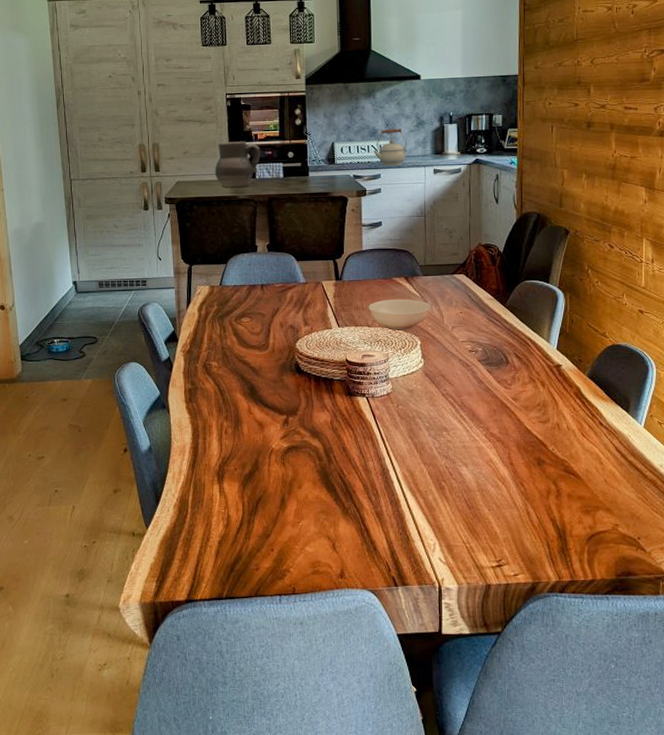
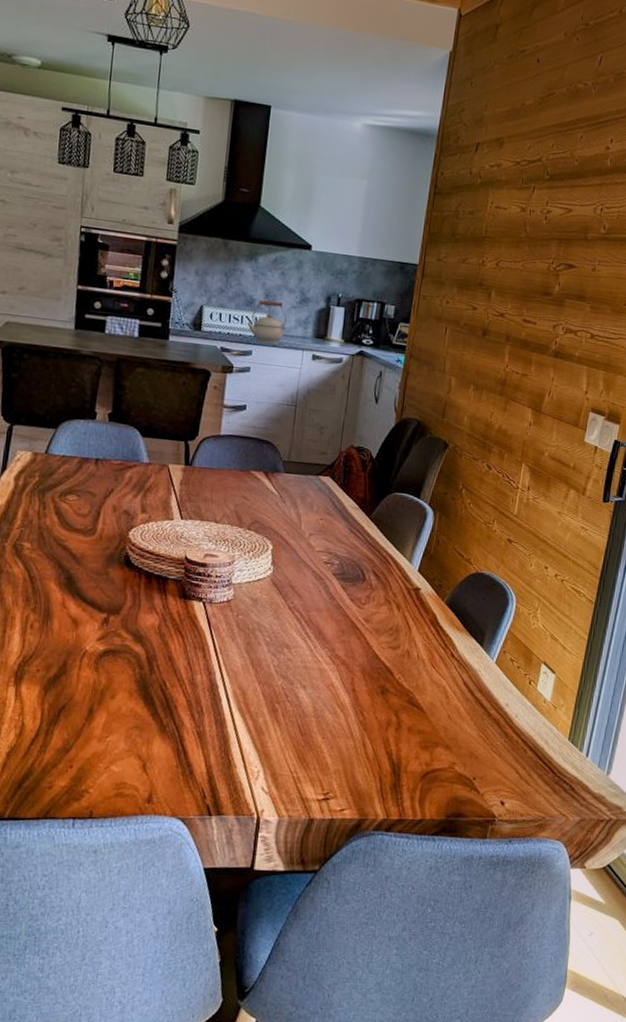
ceramic jug: present [214,141,261,189] -> none [55,283,115,342]
bowl: present [368,298,431,330] -> none [218,494,290,532]

